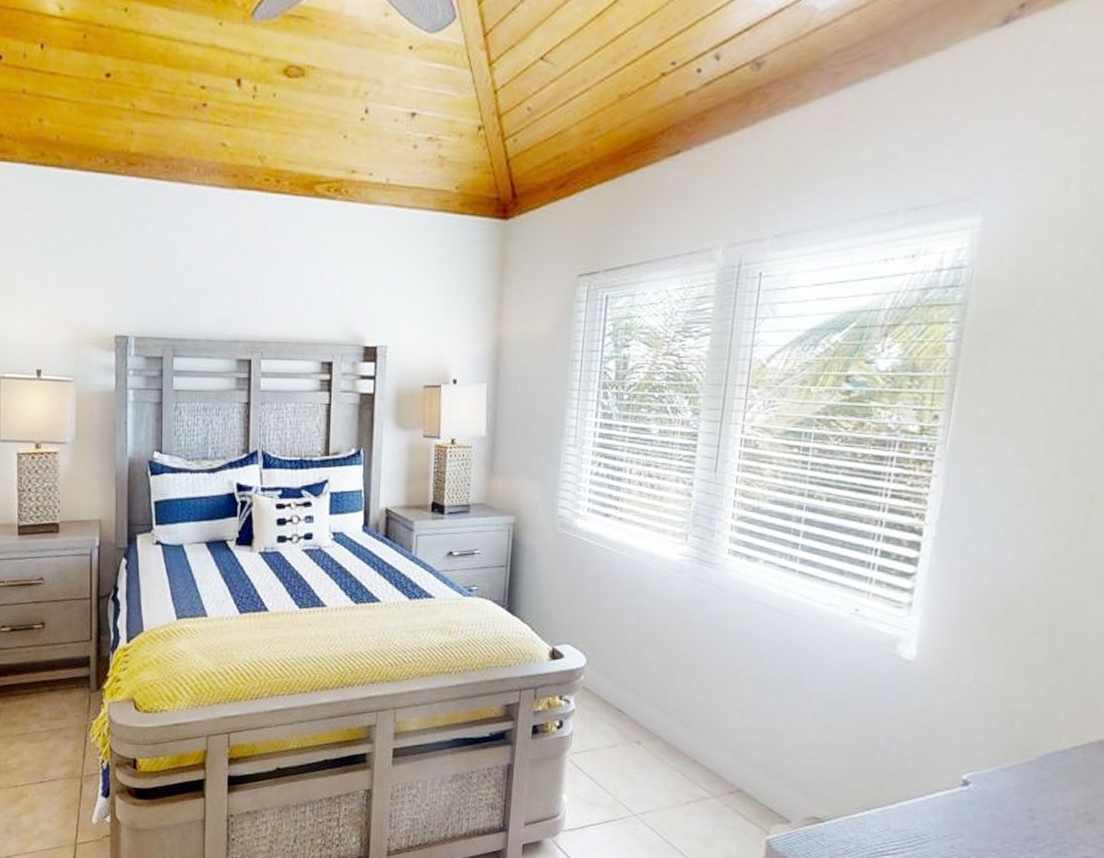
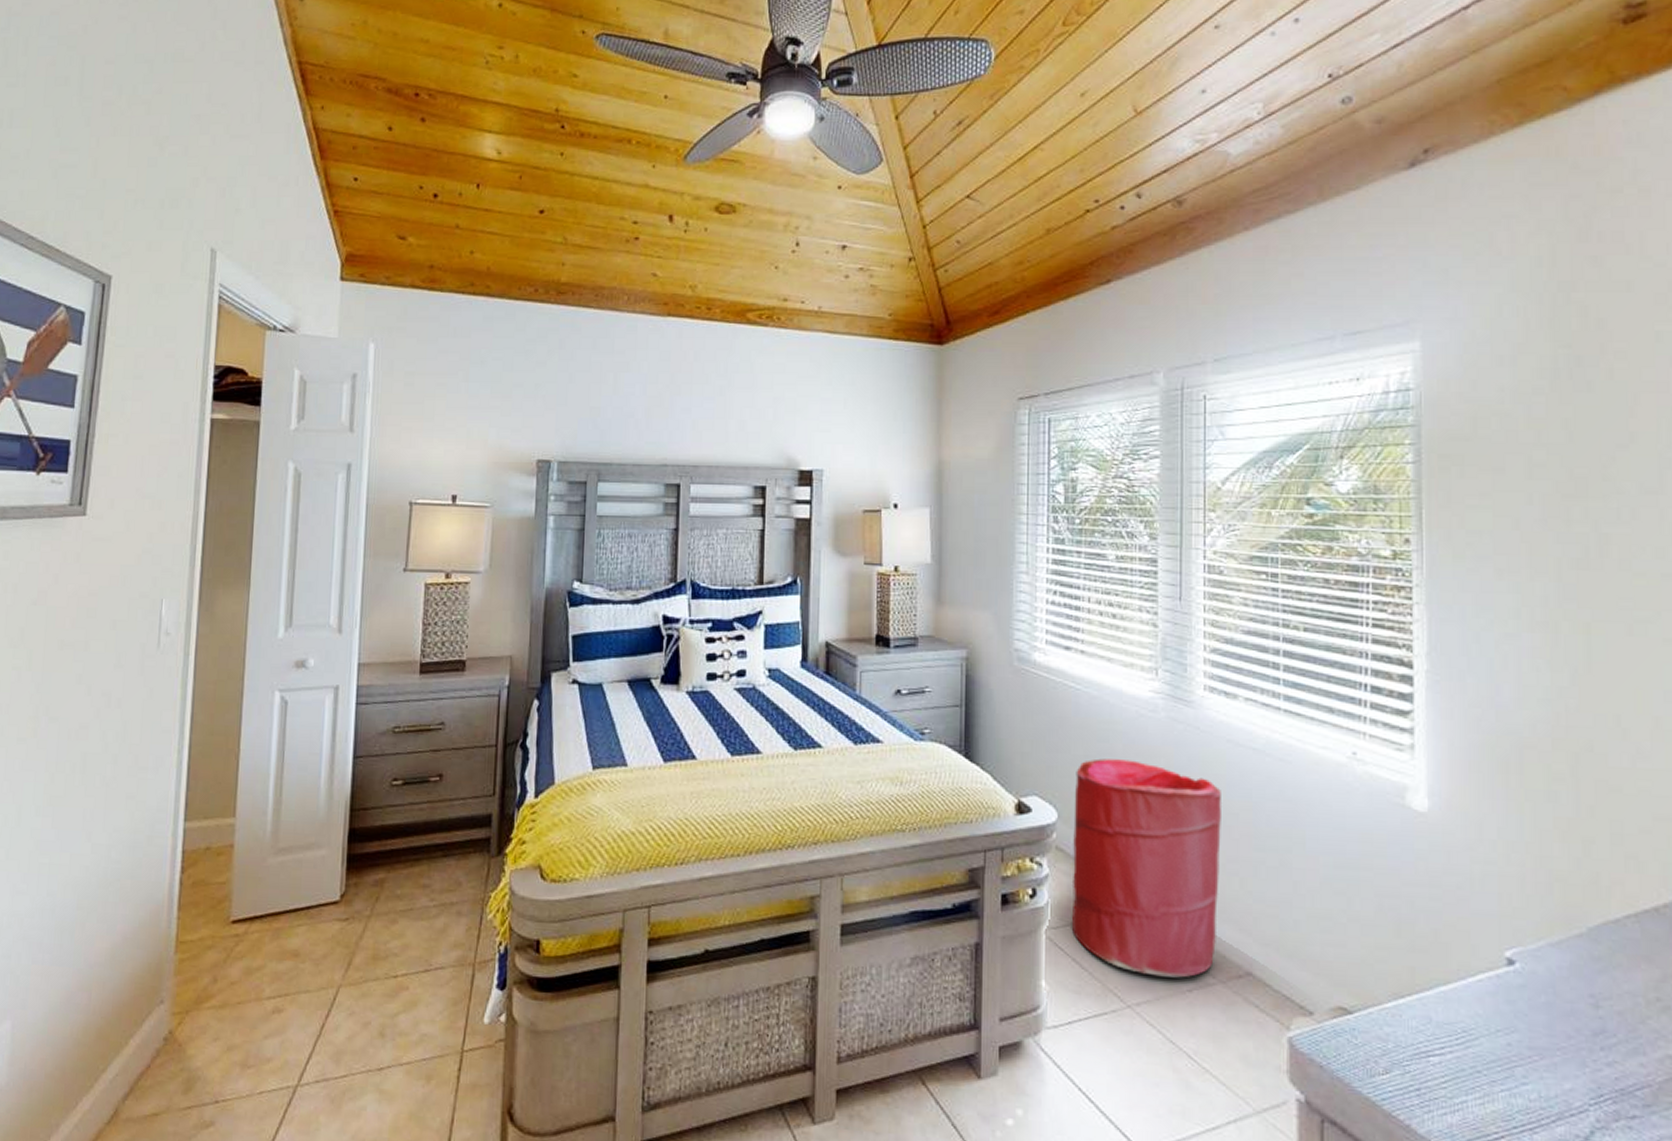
laundry hamper: none [591,613,734,793] -> present [1071,758,1221,978]

